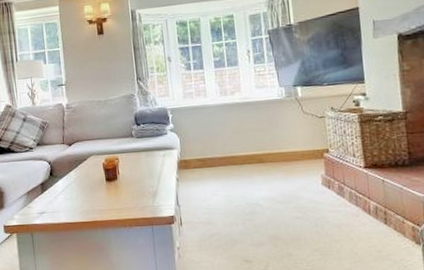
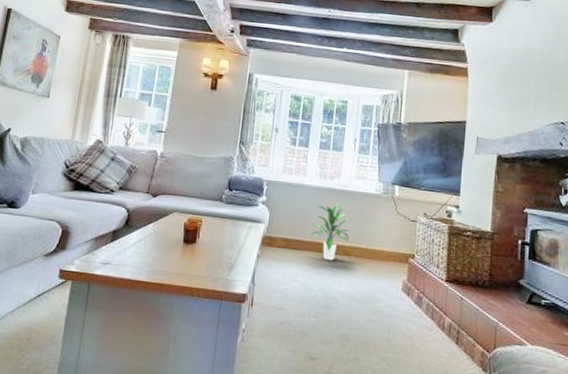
indoor plant: none [222,115,262,171] -> present [311,202,350,261]

